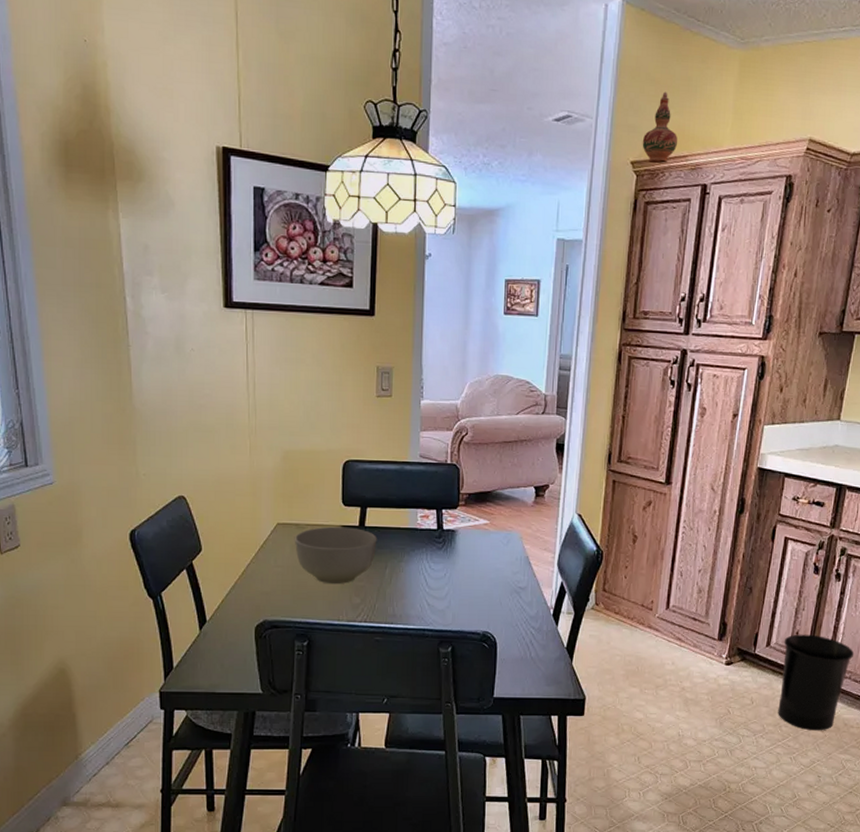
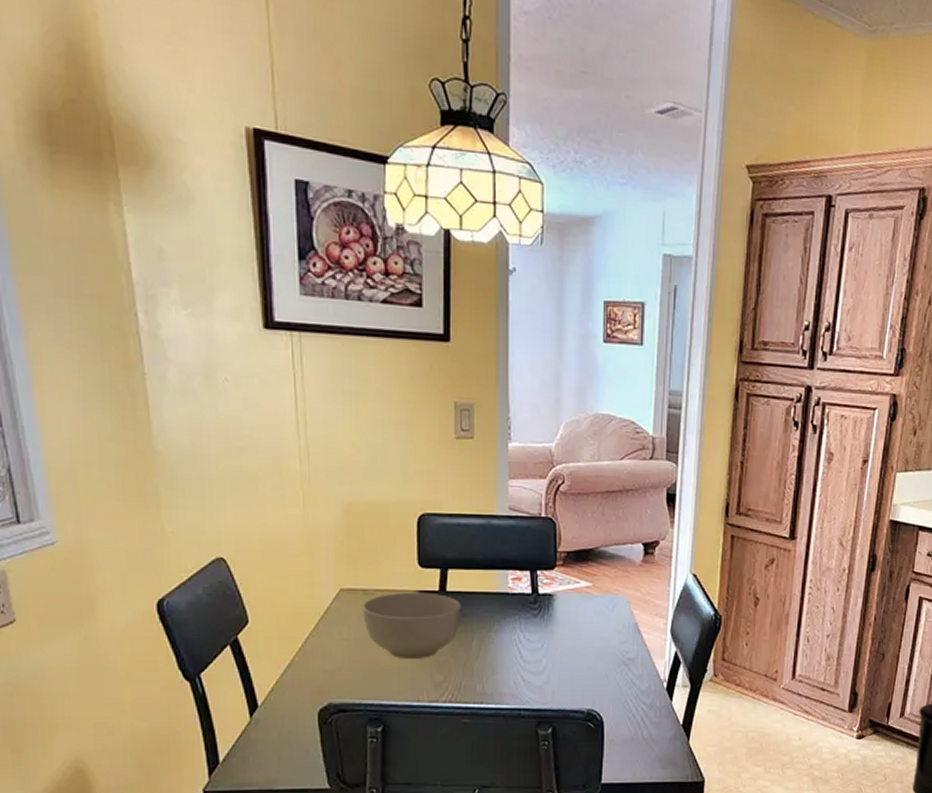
decorative vase: present [642,91,678,164] -> none [758,84,800,170]

